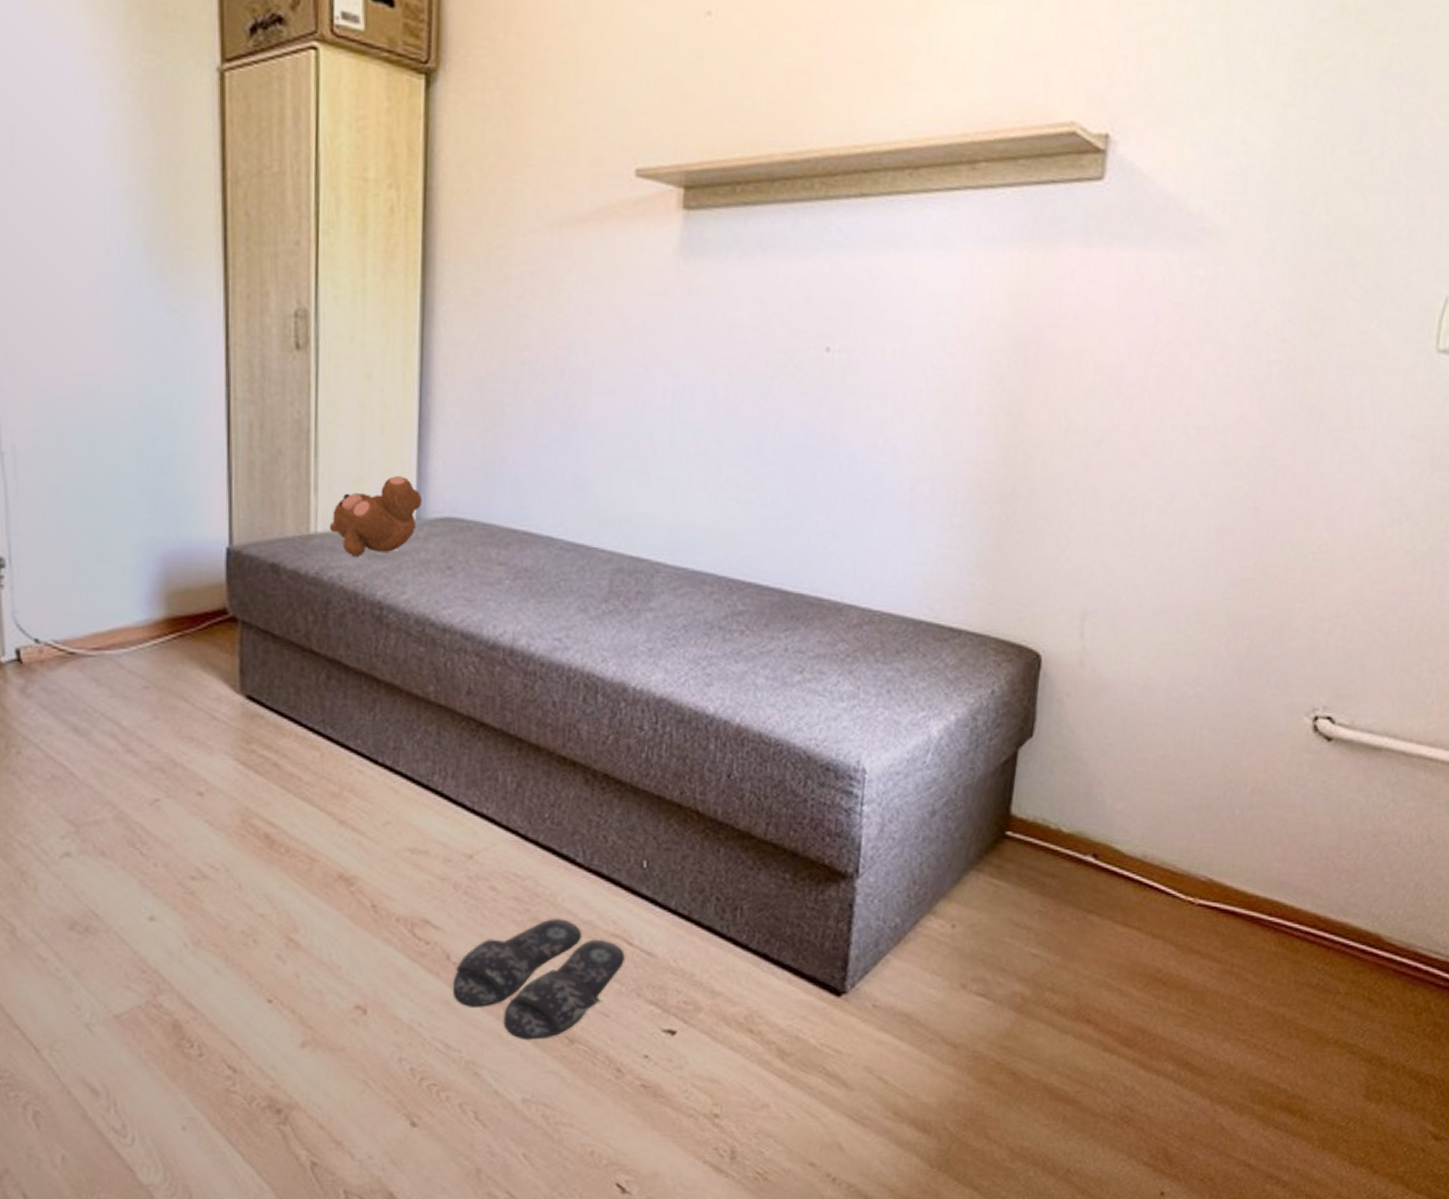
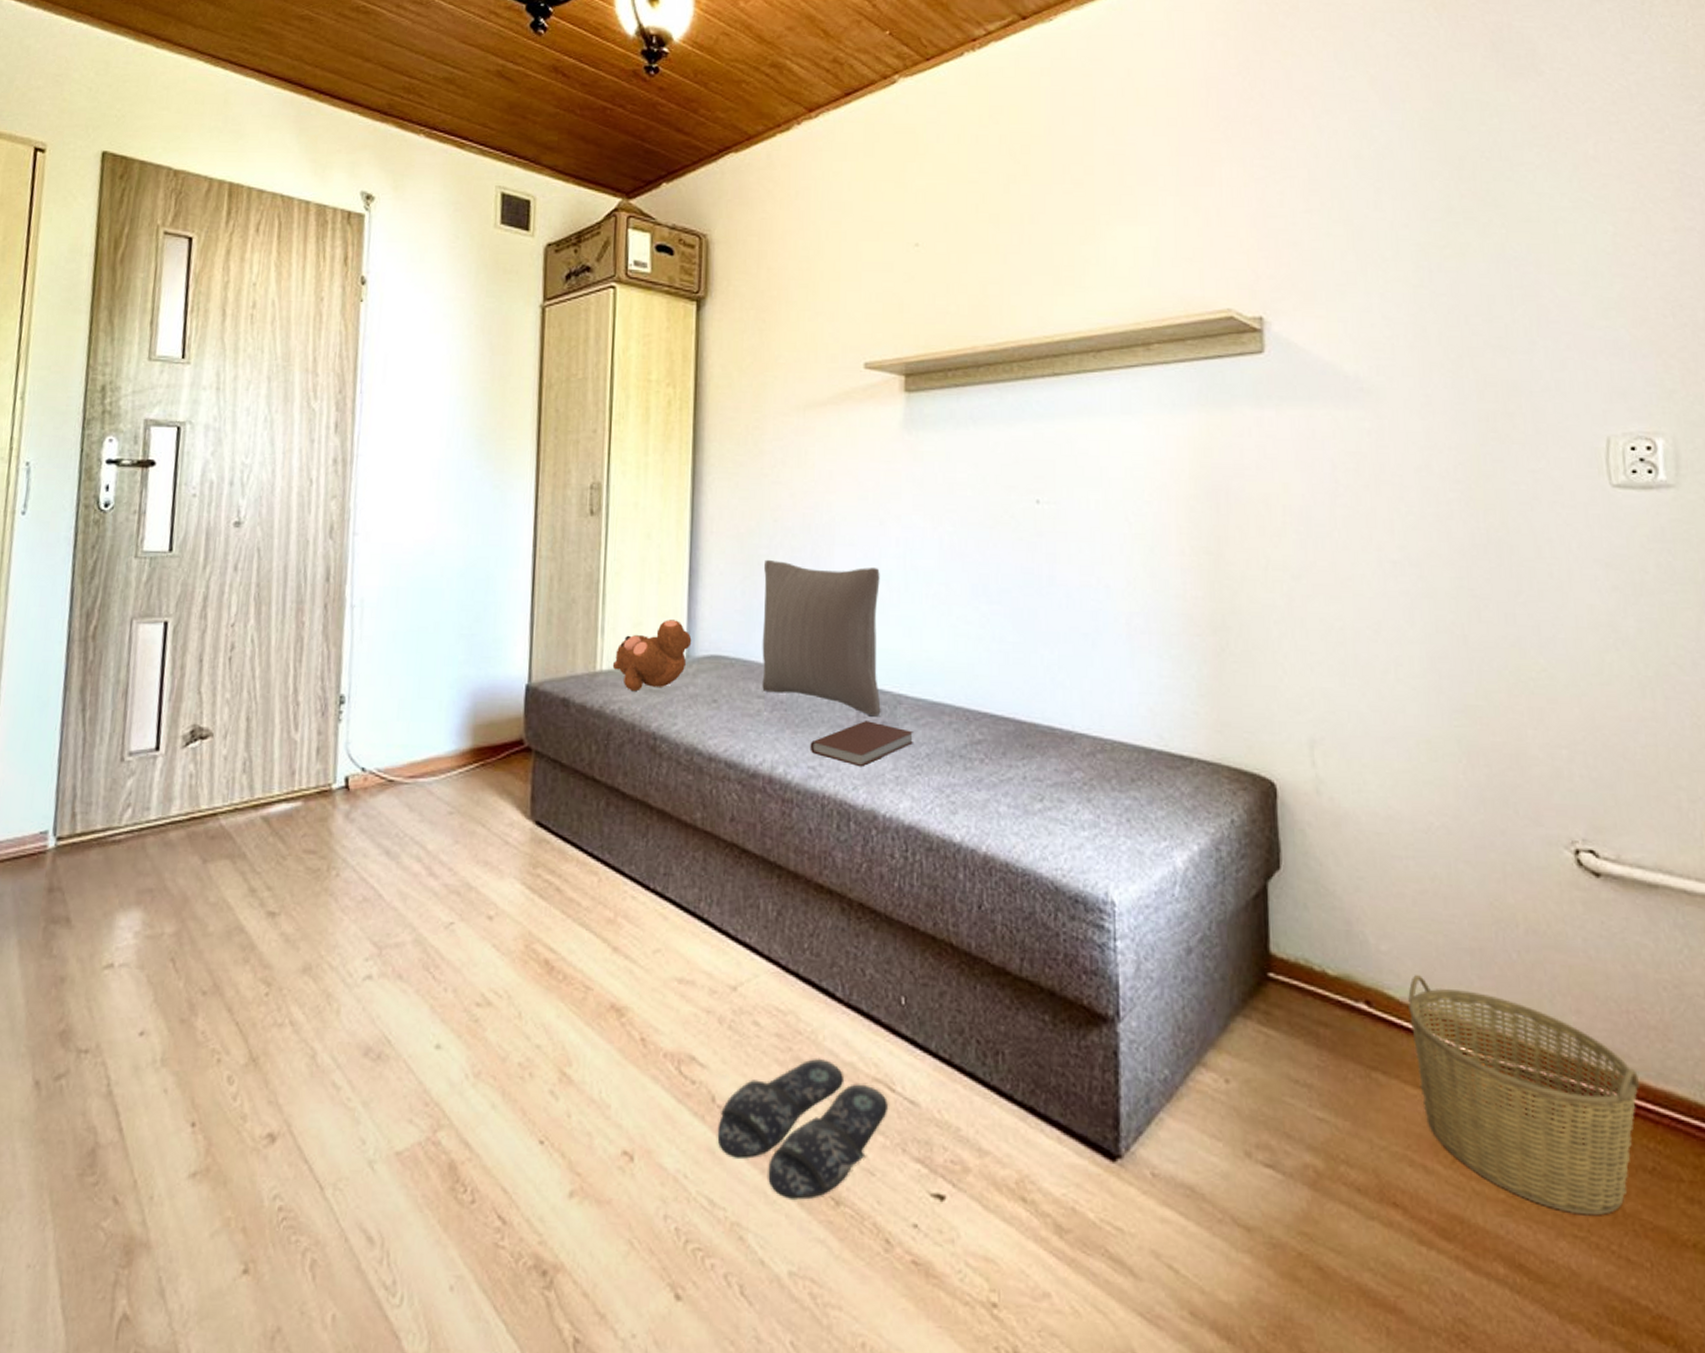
pillow: none [504,408,643,586] -> present [762,559,881,717]
book: none [556,590,670,639] -> present [810,721,913,767]
basket: none [1129,831,1323,1023] -> present [1408,975,1641,1216]

